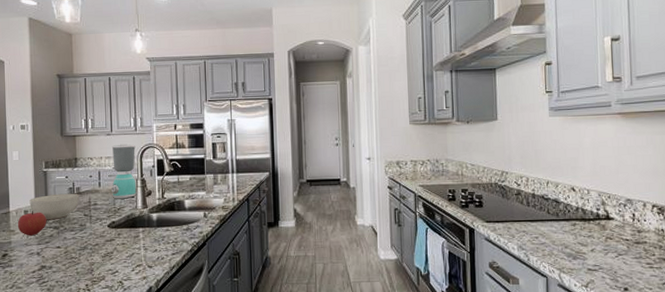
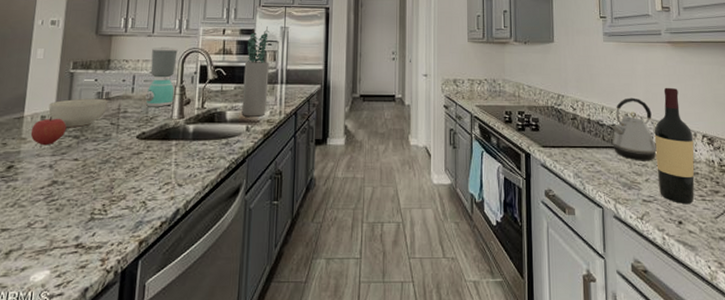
vase: none [197,120,221,204] -> present [241,27,270,117]
kettle: none [555,171,603,232] -> present [610,97,657,161]
wine bottle: none [601,159,643,271] -> present [654,87,695,203]

